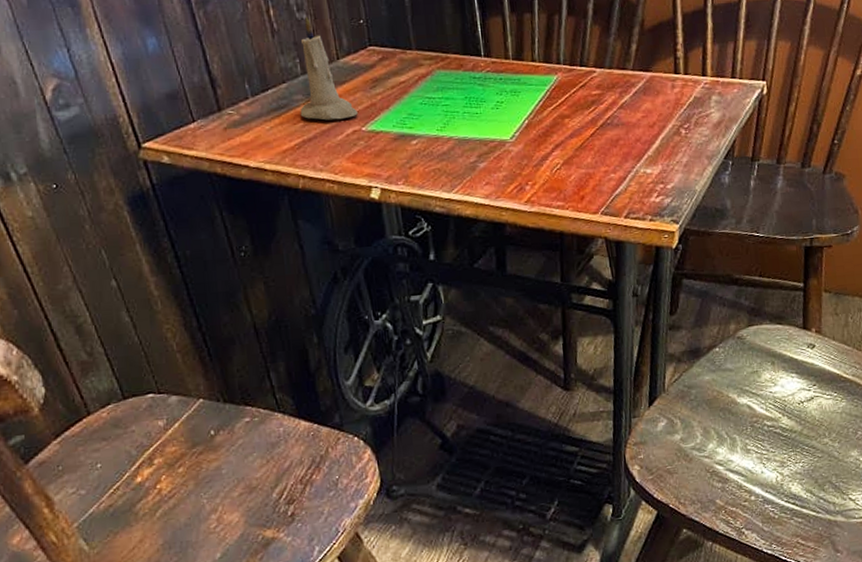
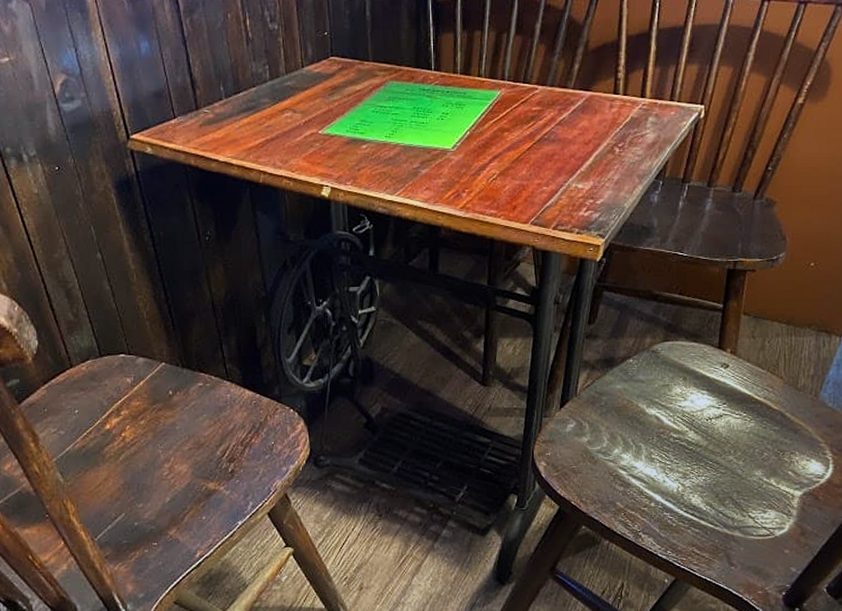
candle: present [300,16,358,121] -> none [265,27,316,123]

